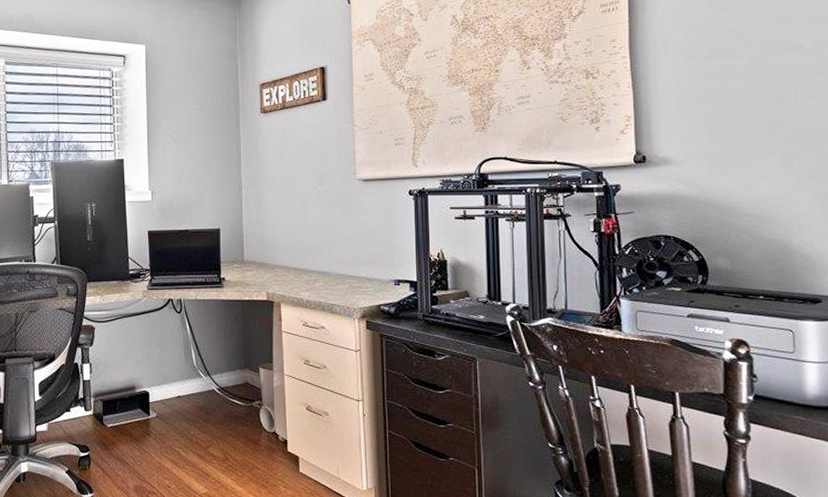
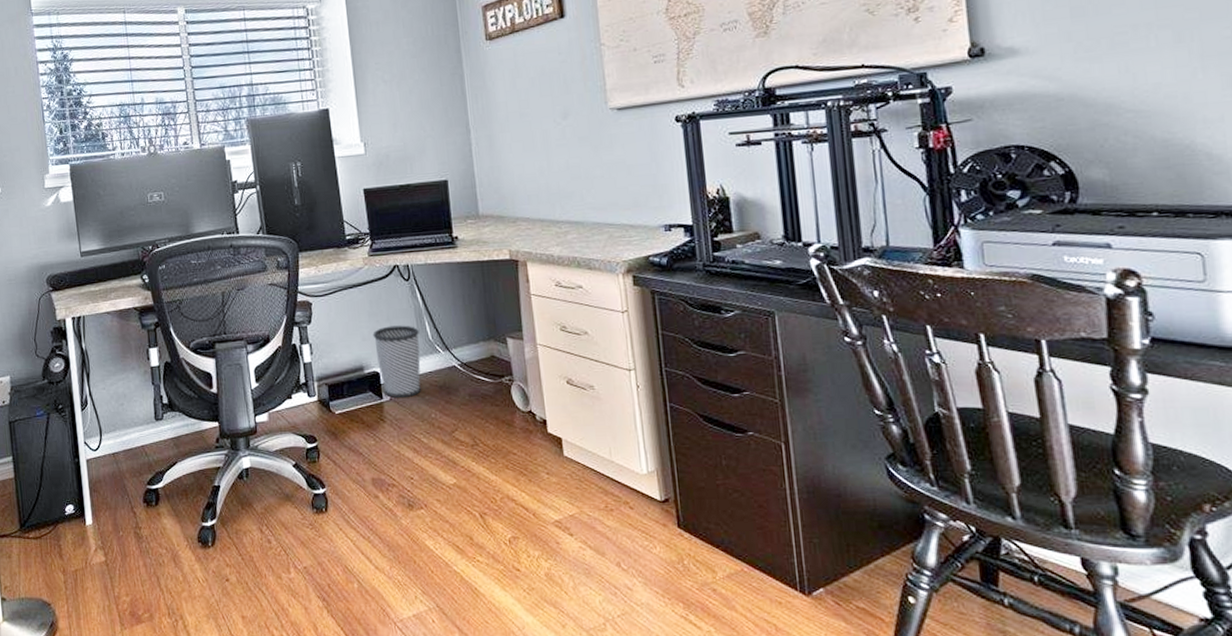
wastebasket: none [145,352,186,416] -> present [372,325,421,399]

